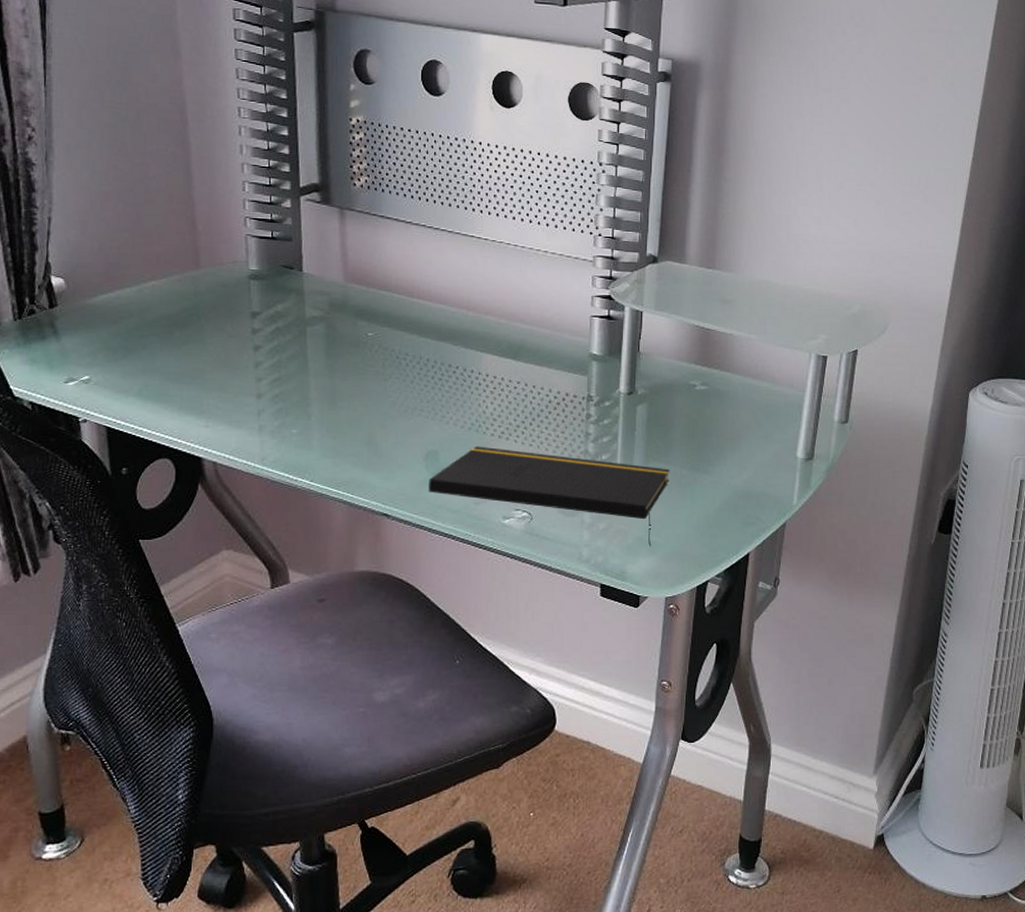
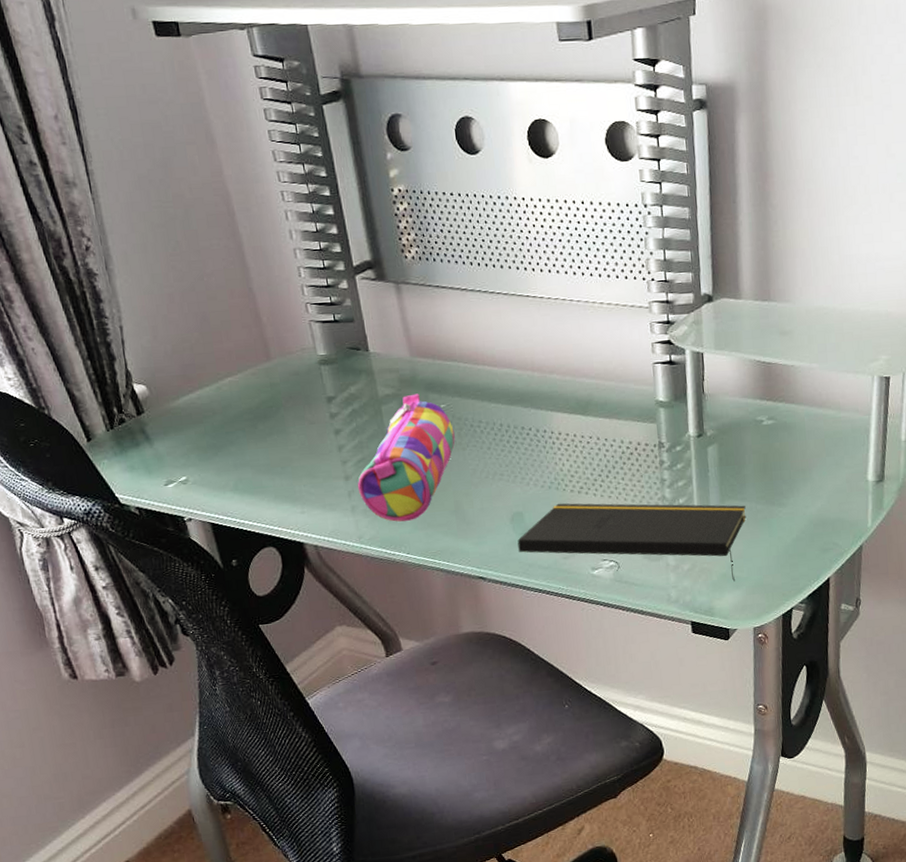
pencil case: none [268,319,379,447] -> present [357,393,455,522]

